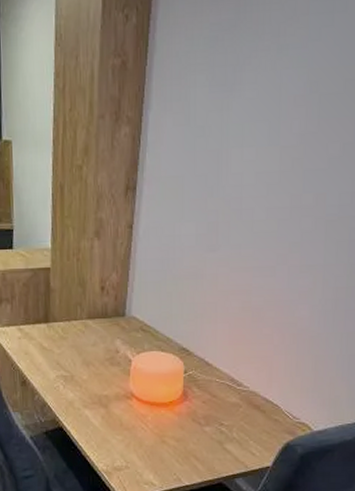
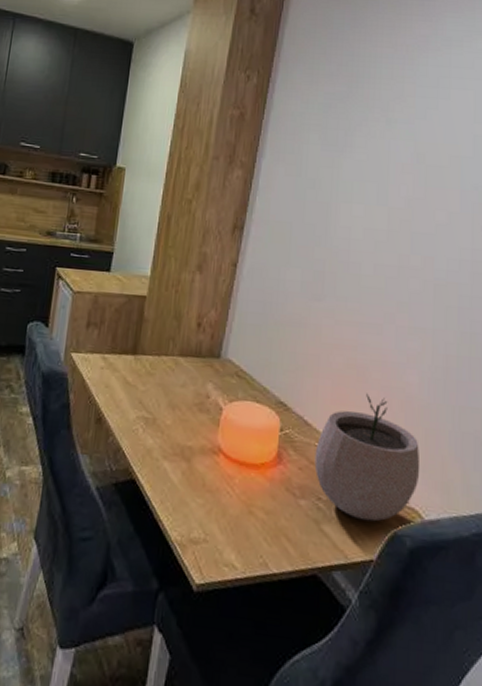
plant pot: none [216,331,311,437] -> present [314,393,420,522]

